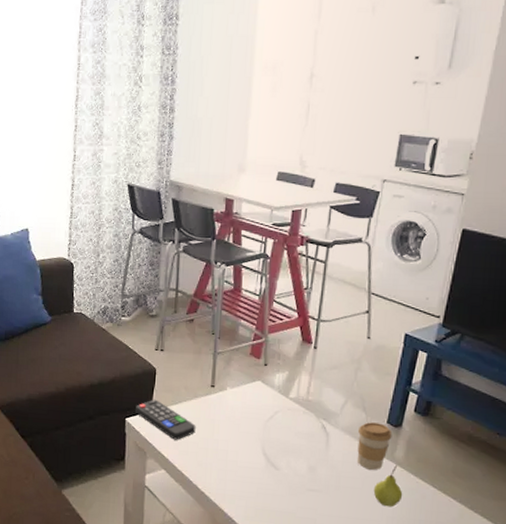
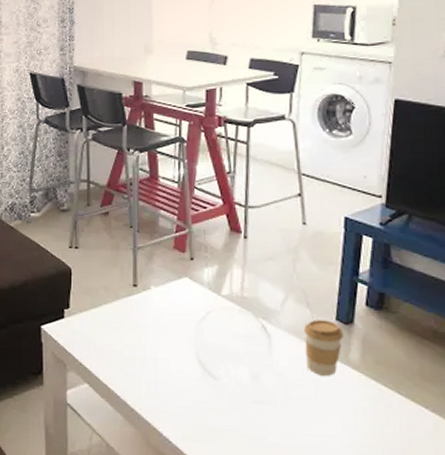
remote control: present [135,399,196,440] -> none [52,303,120,349]
fruit: present [373,465,403,507] -> none [329,370,365,420]

